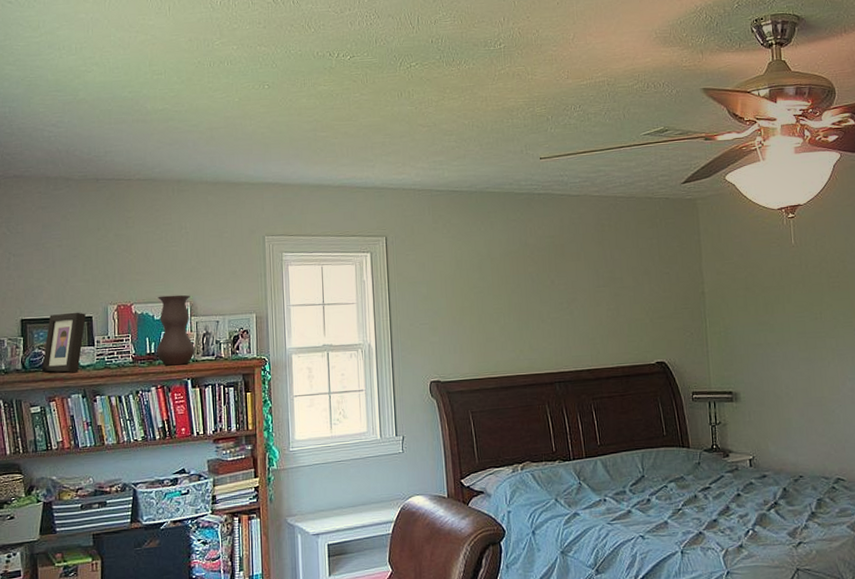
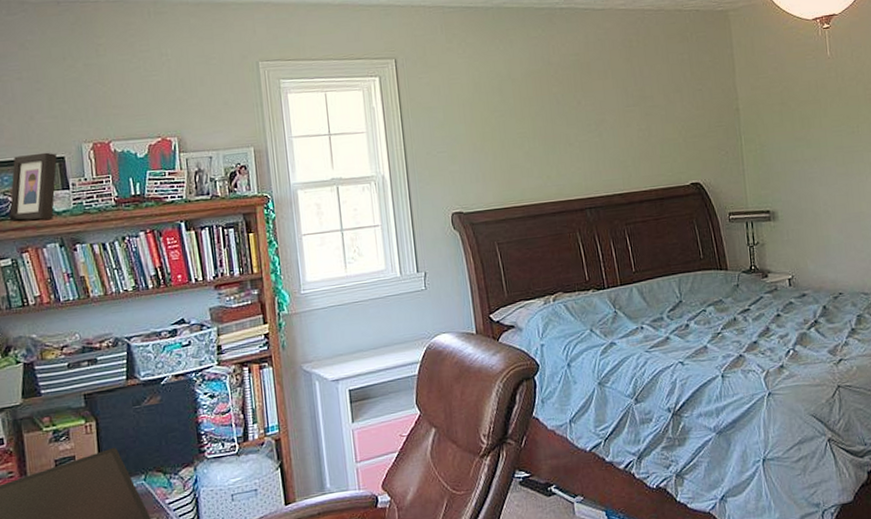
vase: present [157,295,196,367] -> none [140,129,188,210]

